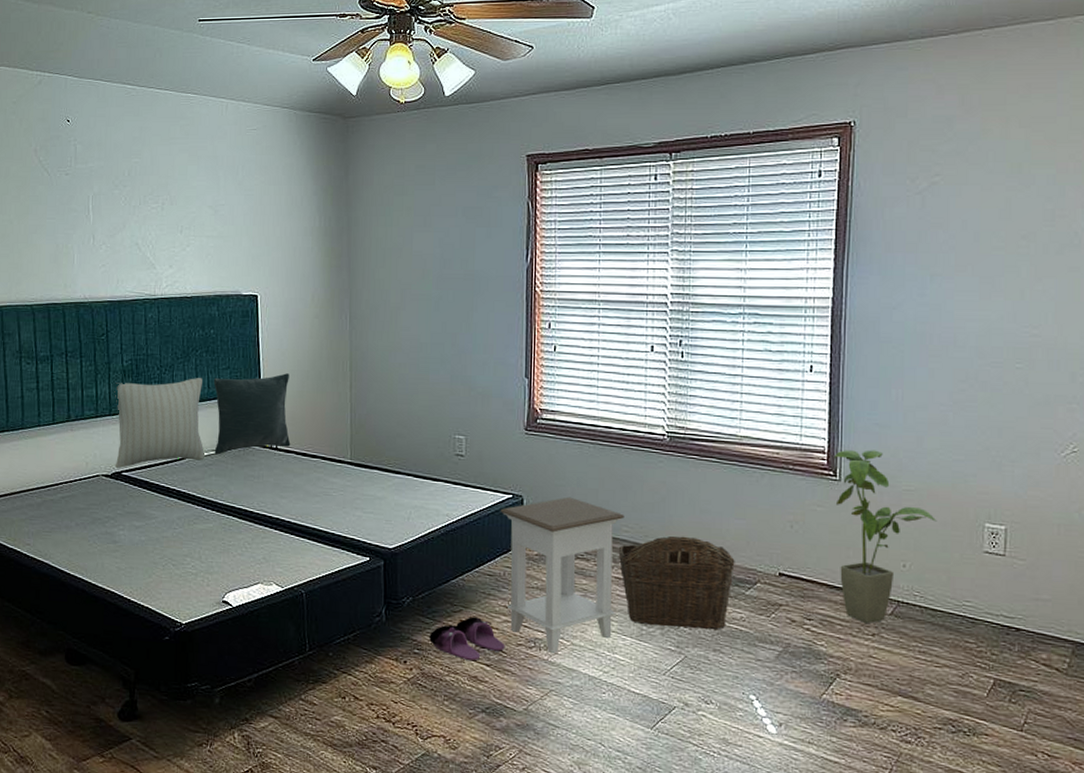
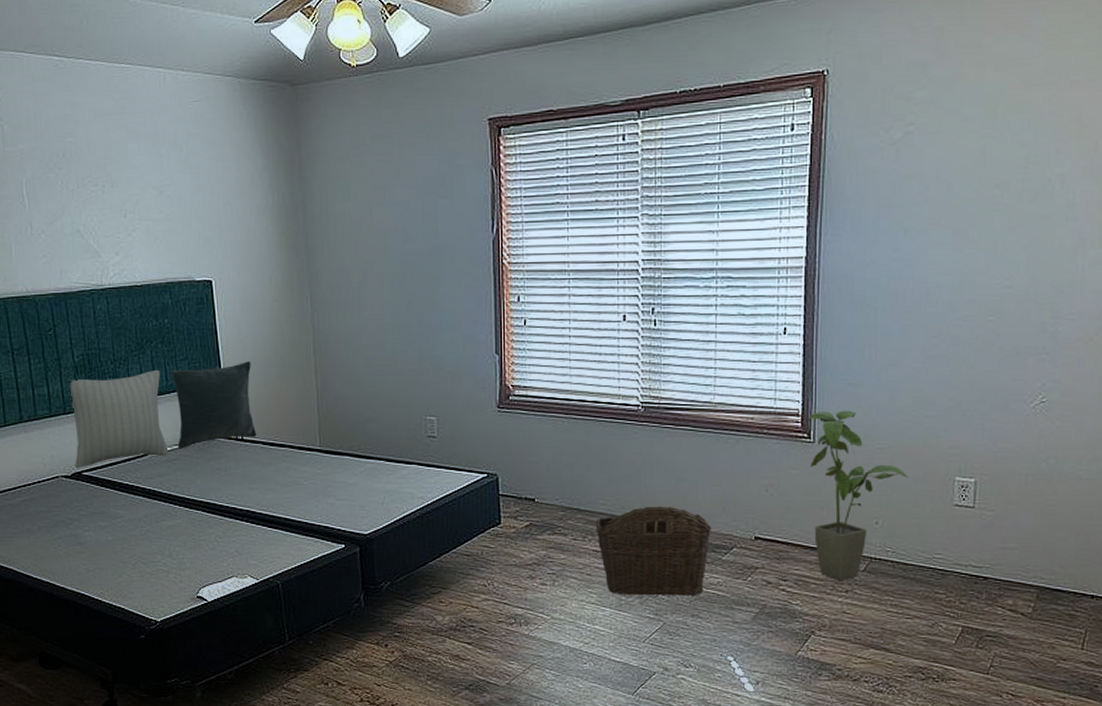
slippers: present [429,616,505,661] -> none [409,597,486,641]
nightstand: present [500,496,624,654] -> none [475,473,601,629]

